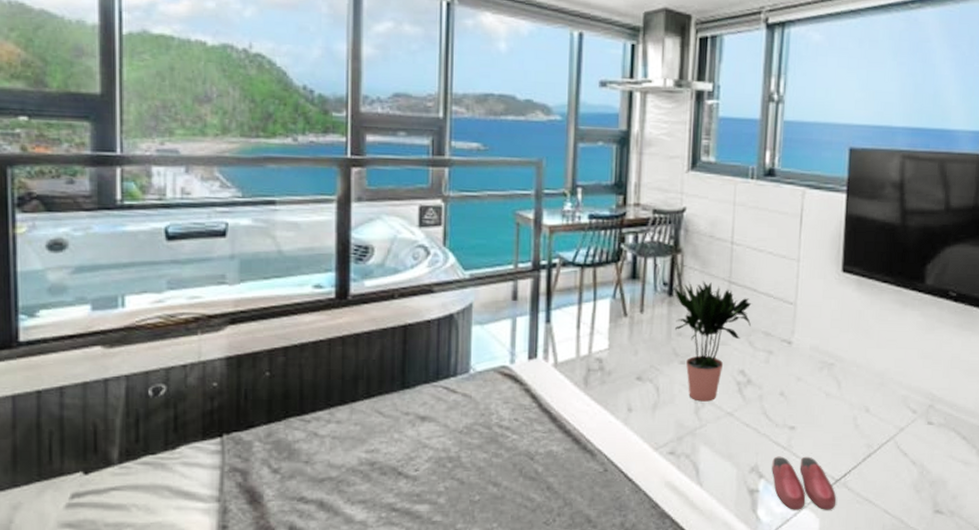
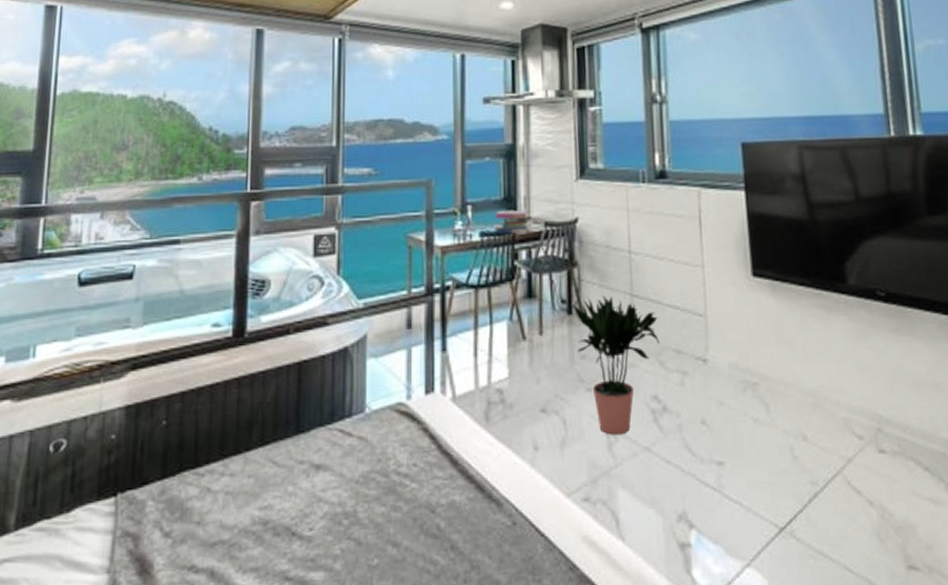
books: none [602,195,638,219] -> present [493,210,529,234]
slippers: present [772,456,836,510] -> none [702,499,784,569]

